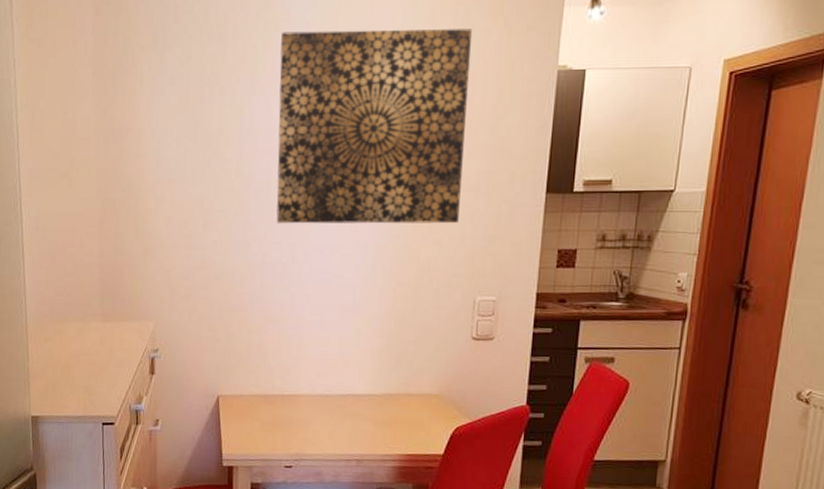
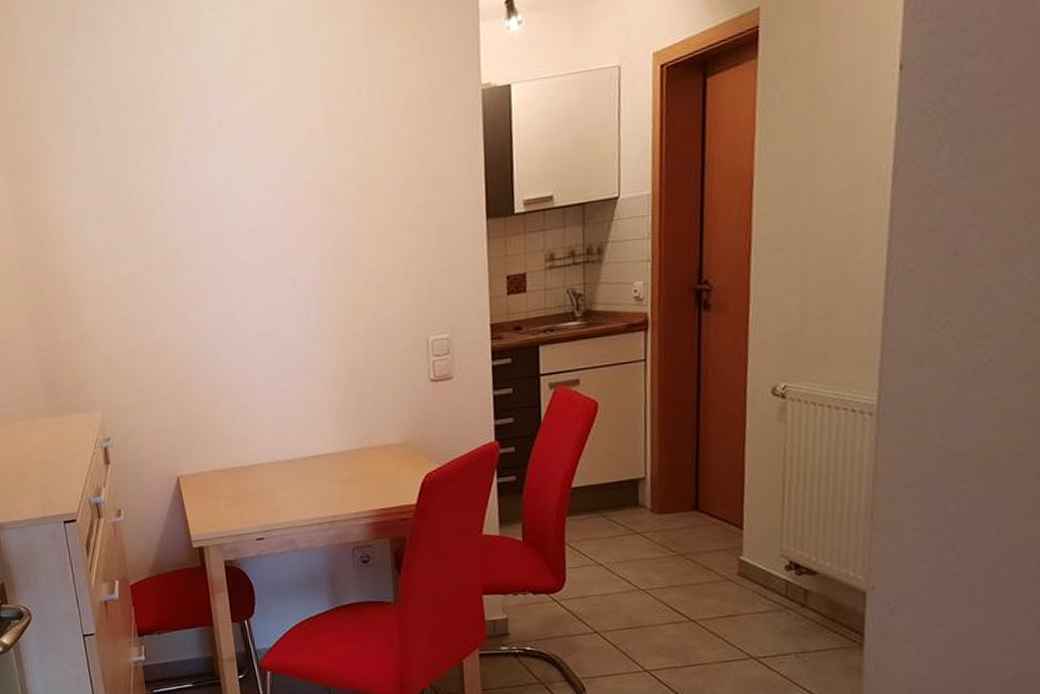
wall art: present [276,28,473,224] -> none [190,58,400,291]

